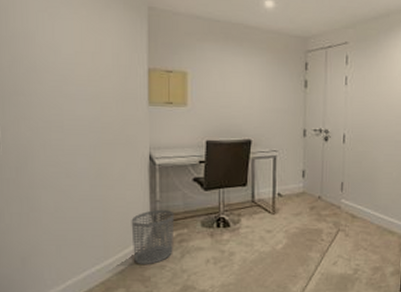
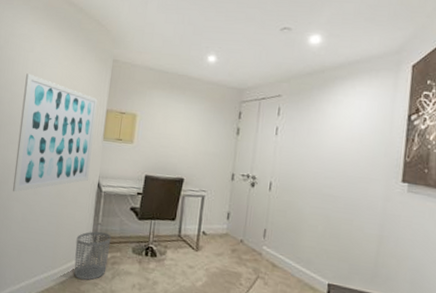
wall art: none [29,27,136,178] -> present [12,73,98,192]

